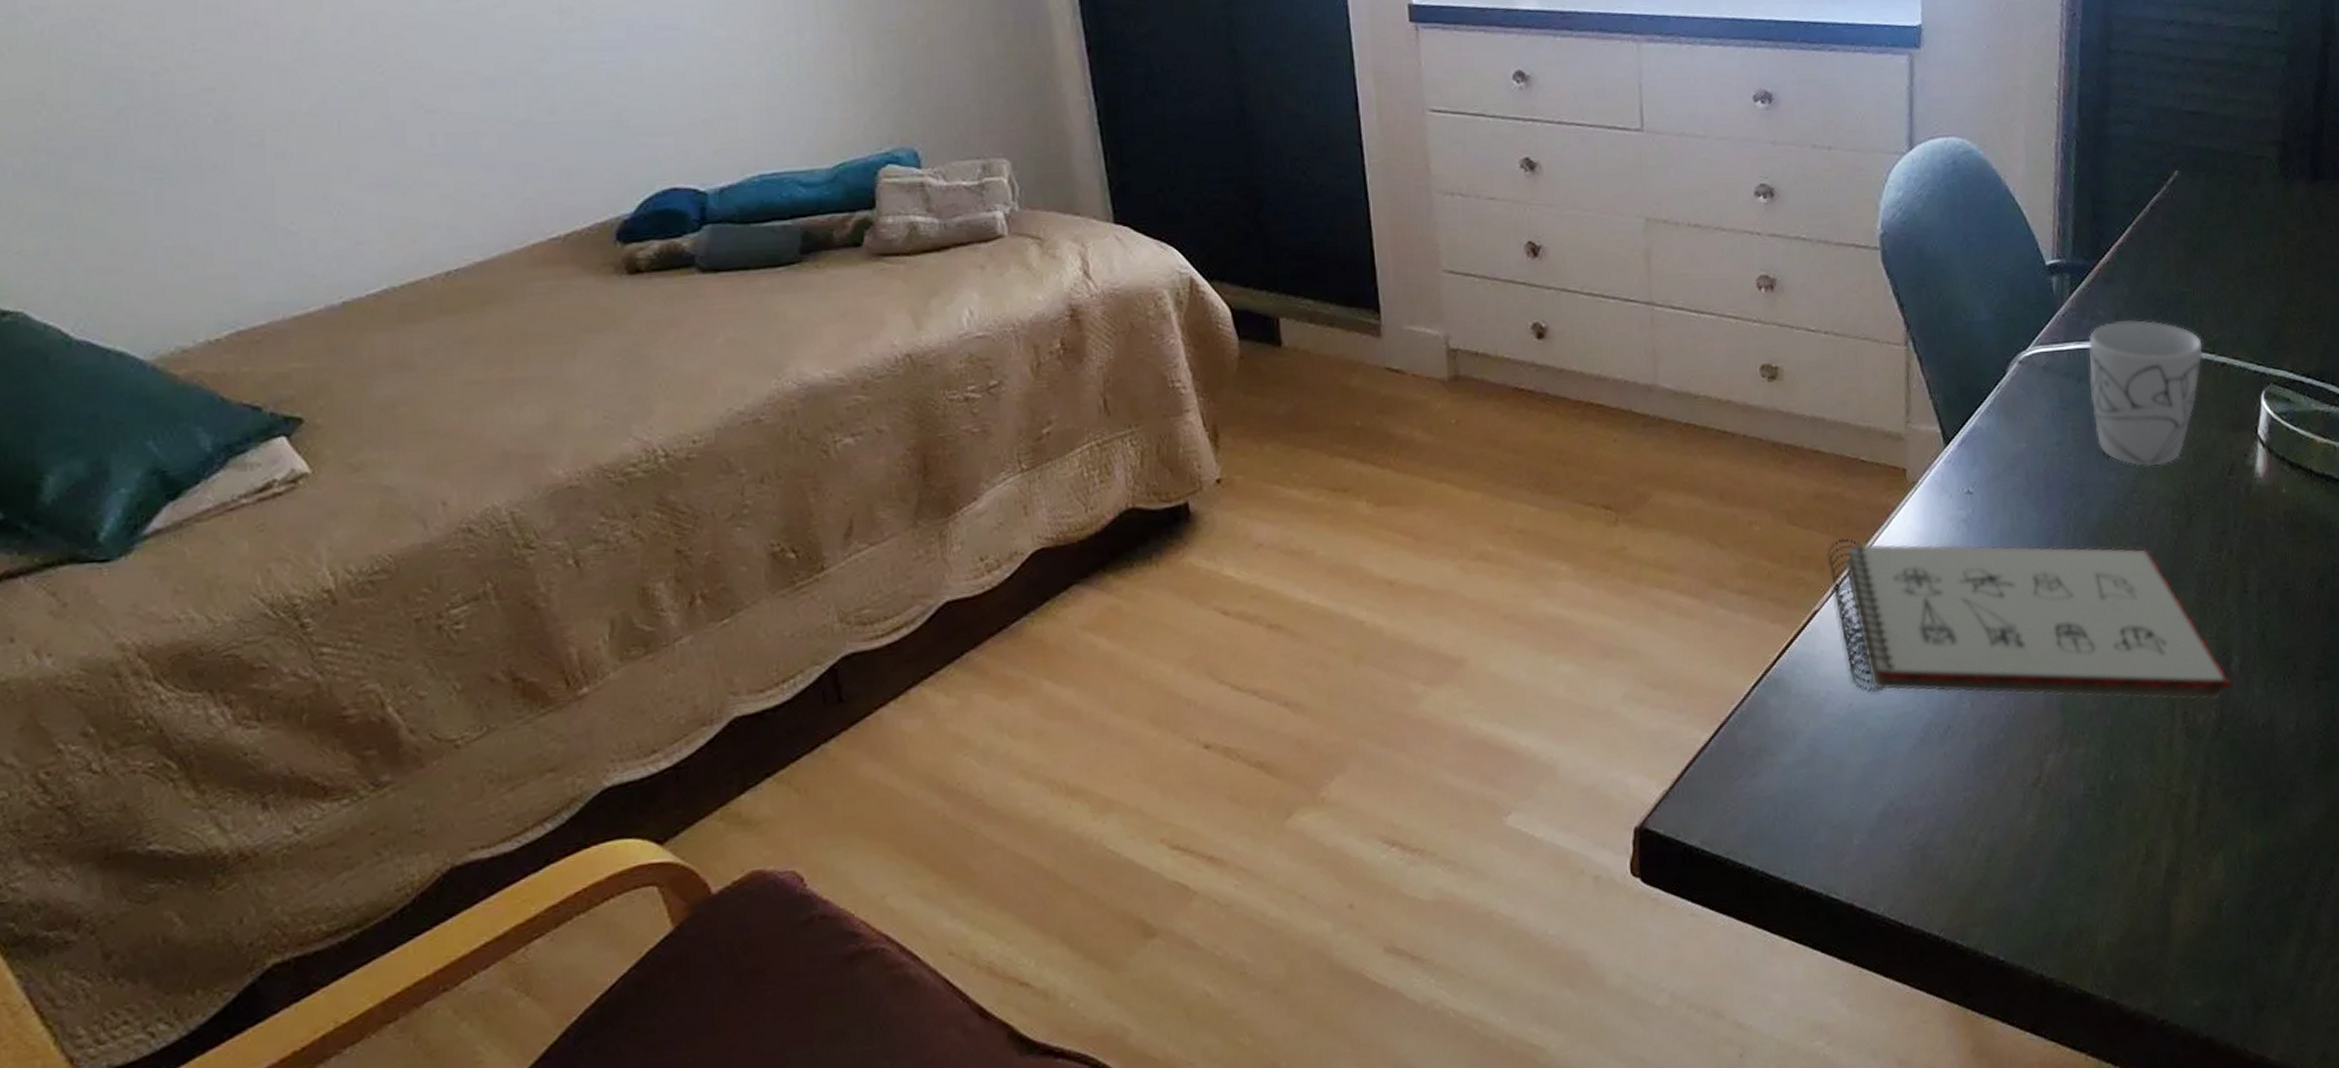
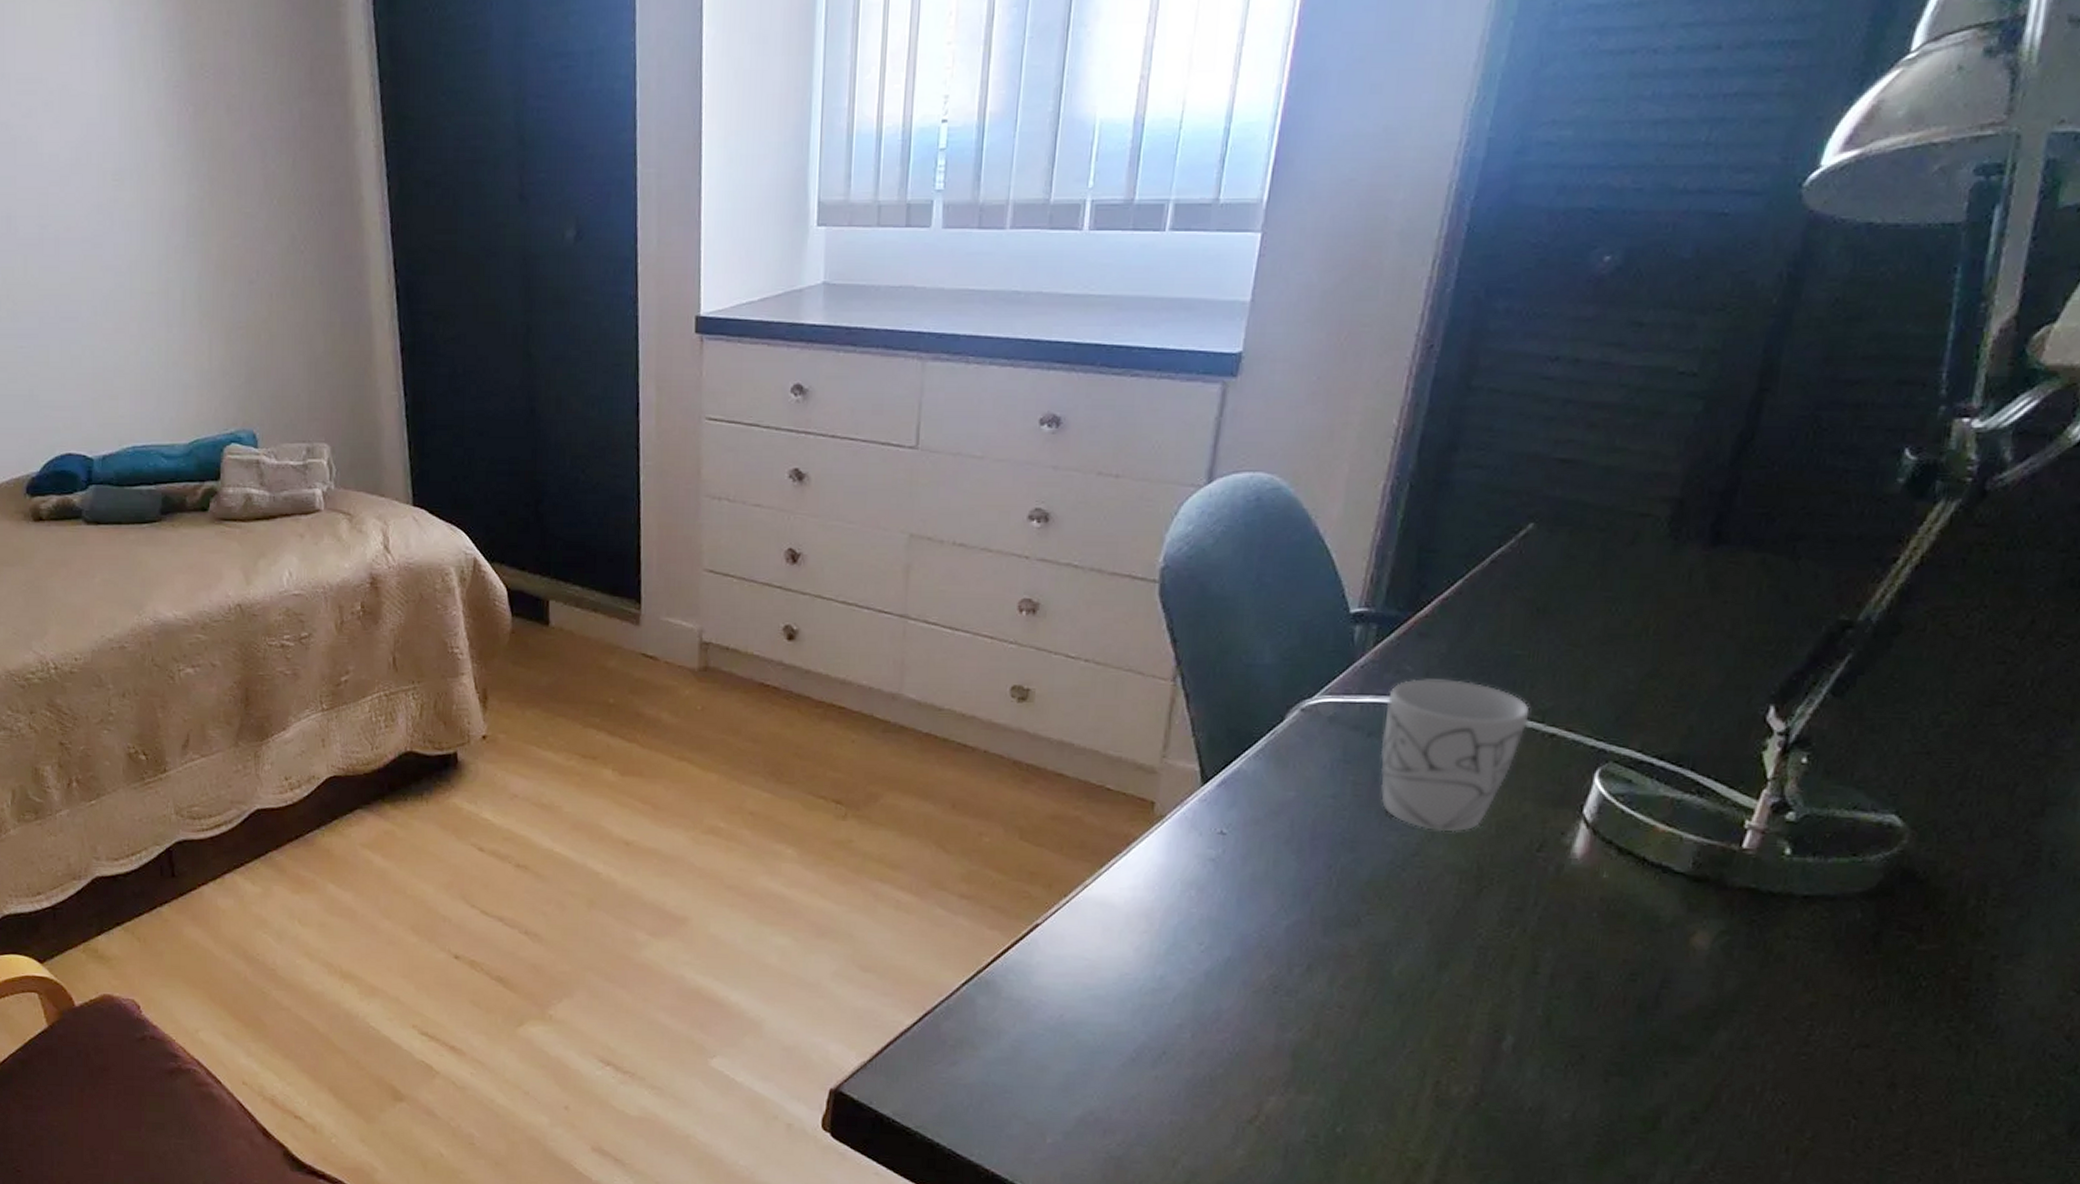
notepad: present [1827,538,2232,699] -> none [1056,860,1500,1073]

